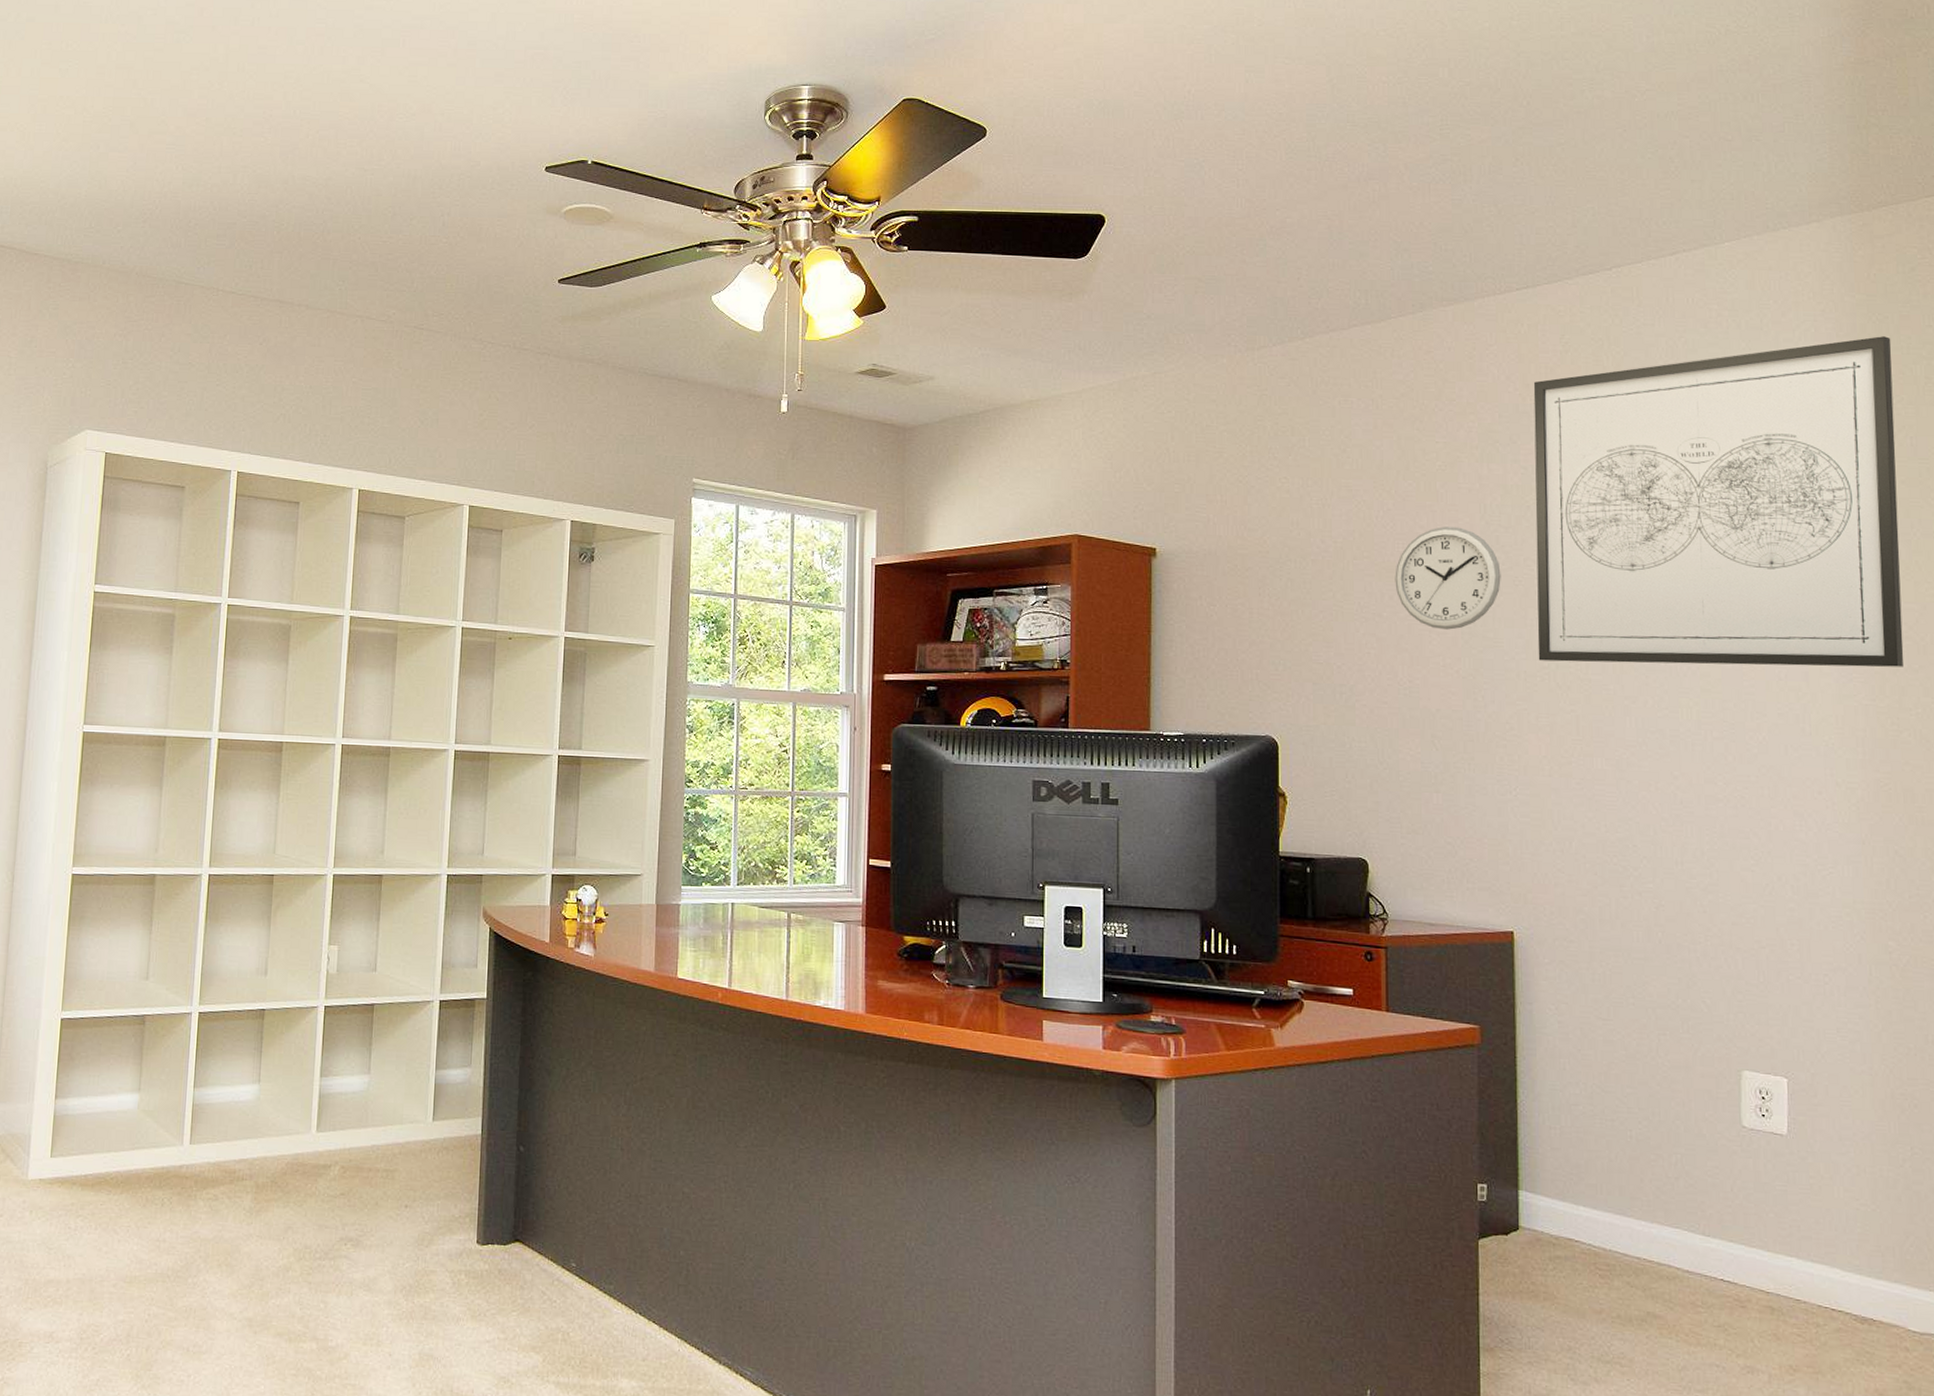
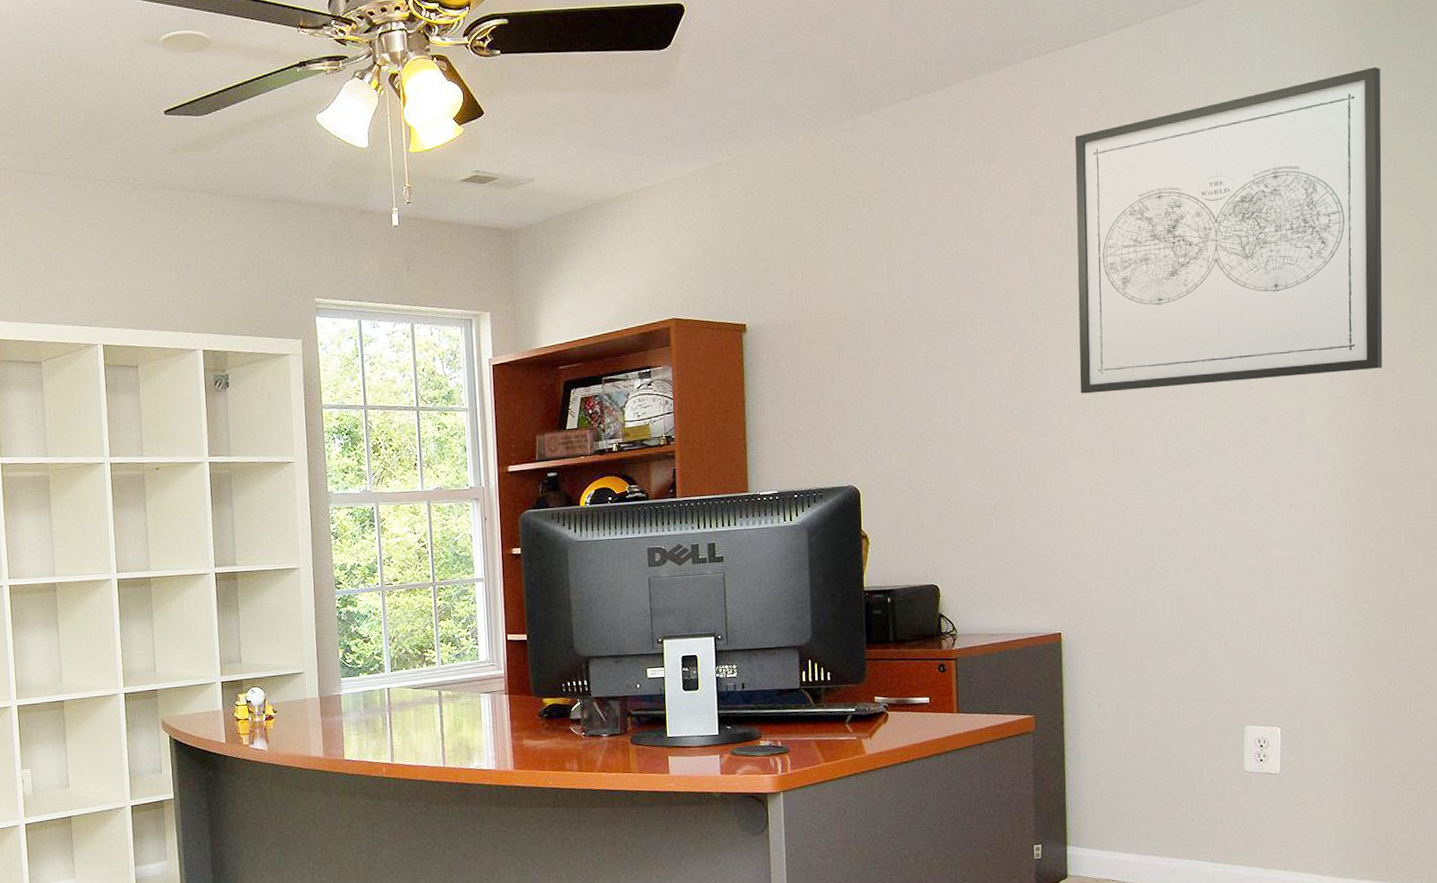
wall clock: present [1395,526,1501,630] -> none [956,279,1048,374]

